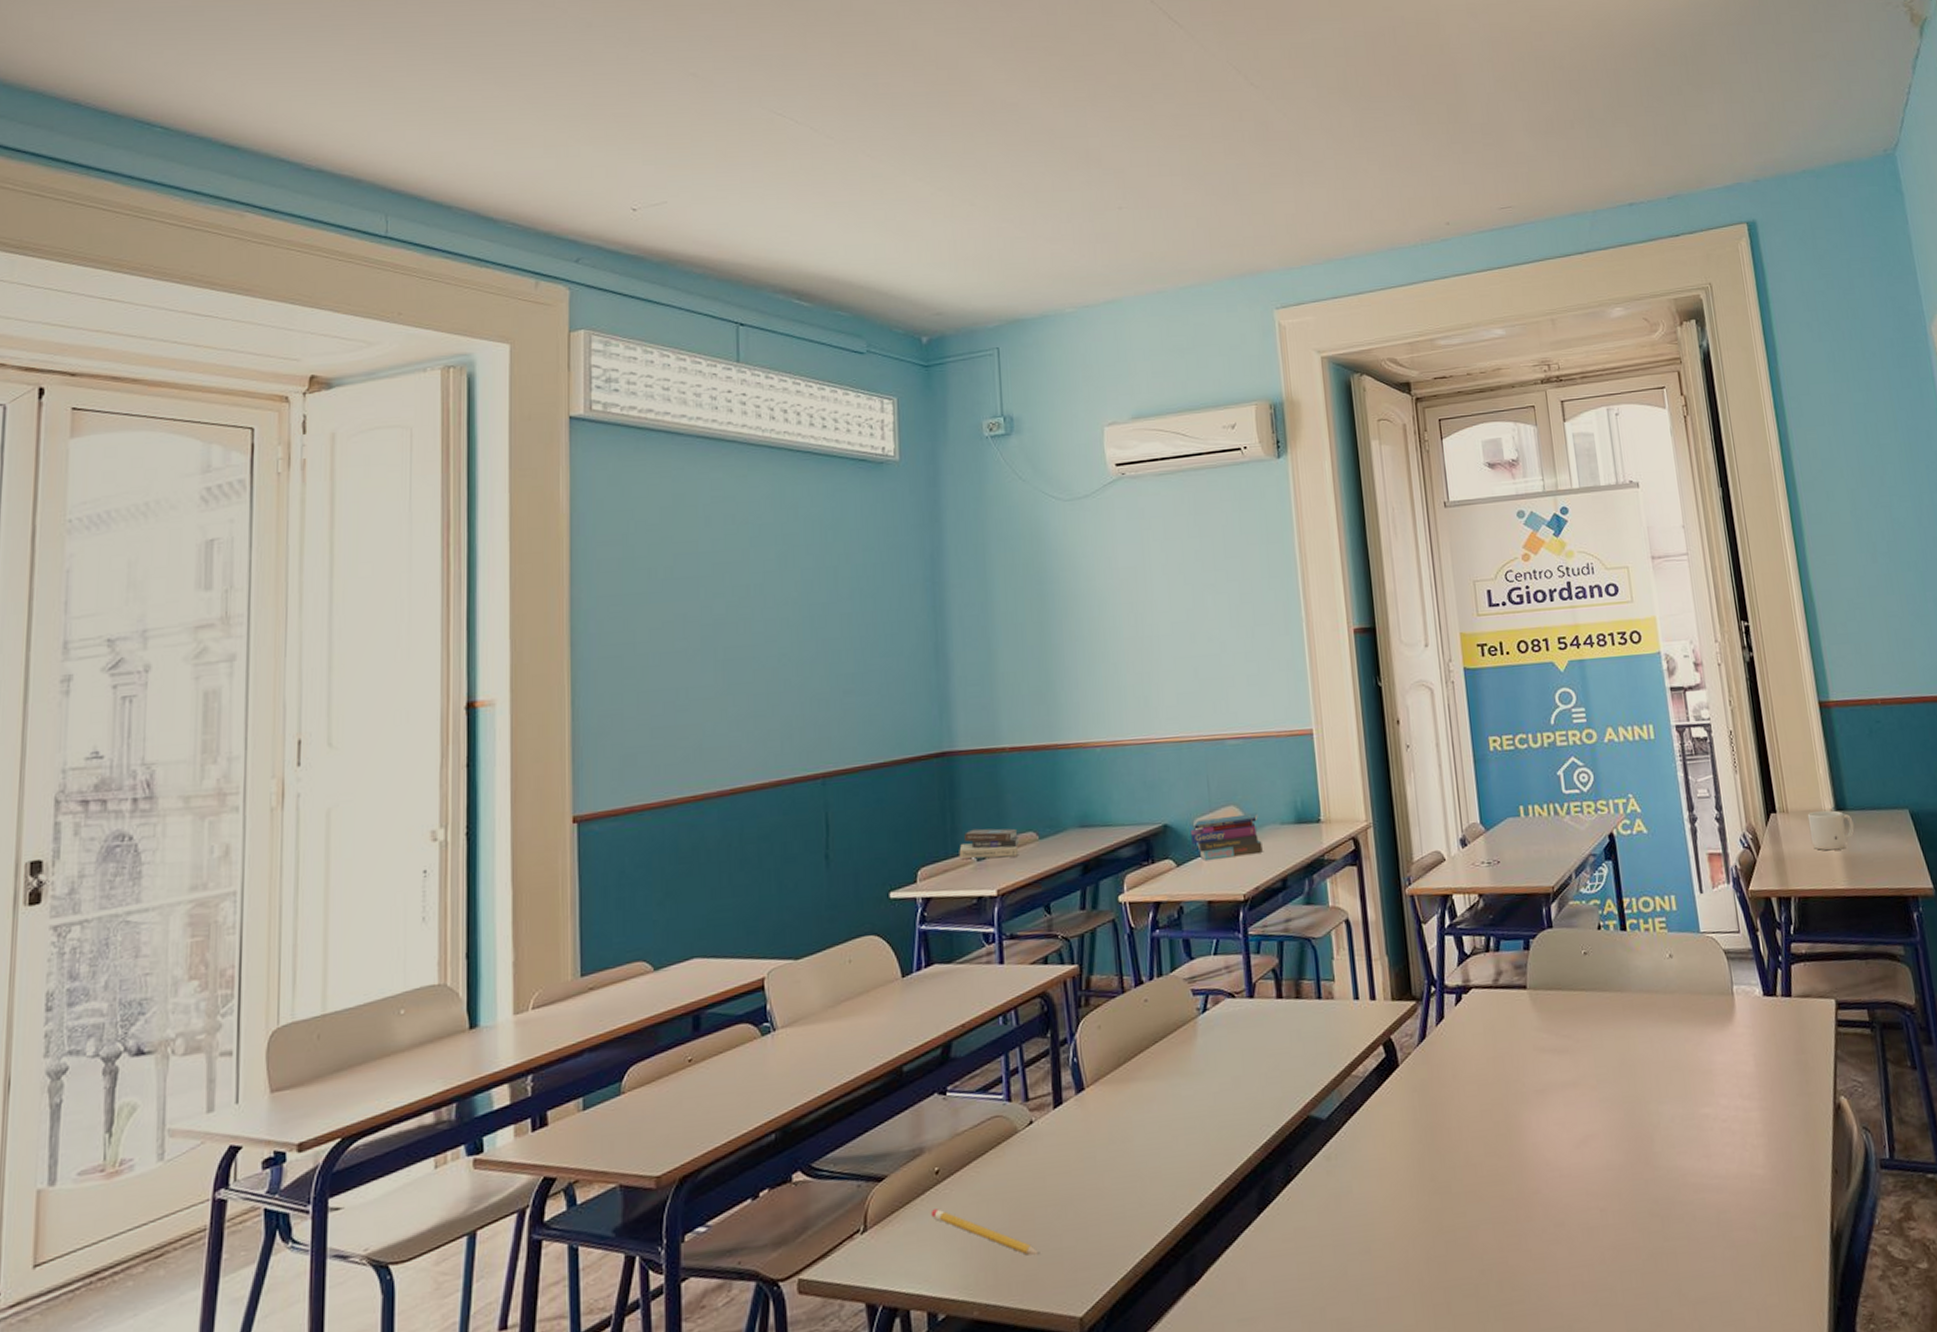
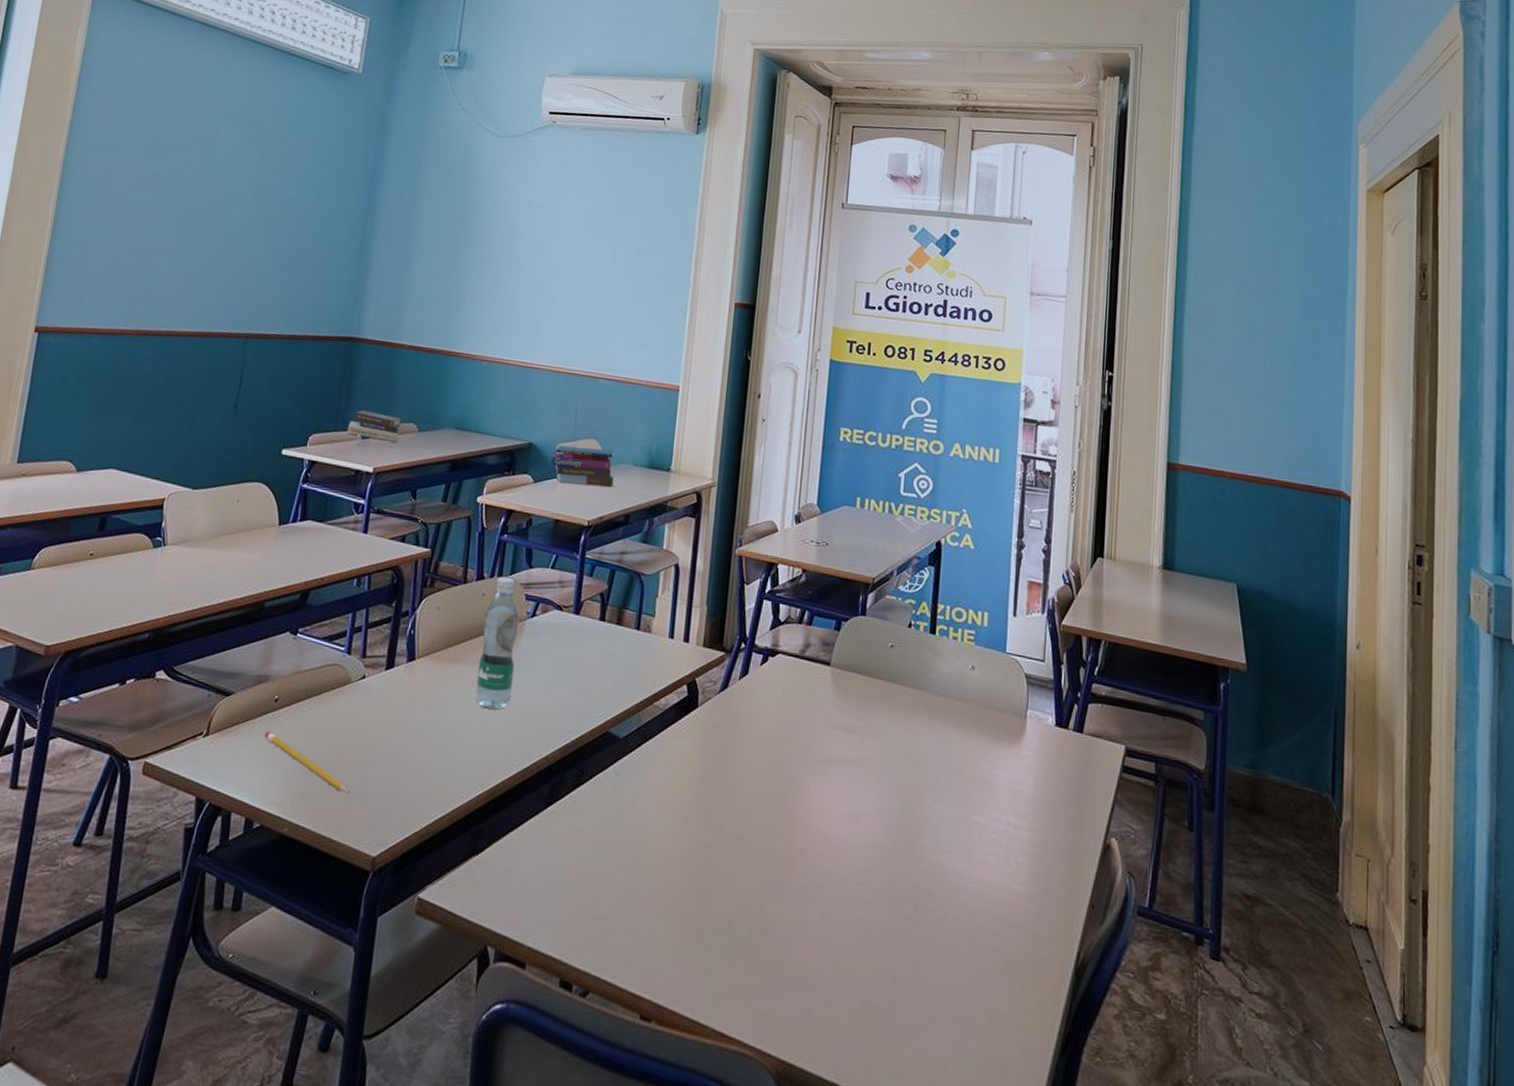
bottle: none [1151,975,1198,1124] -> present [475,576,520,710]
mug: present [1807,810,1855,851] -> none [1132,565,1179,607]

